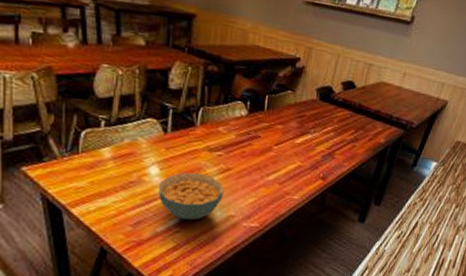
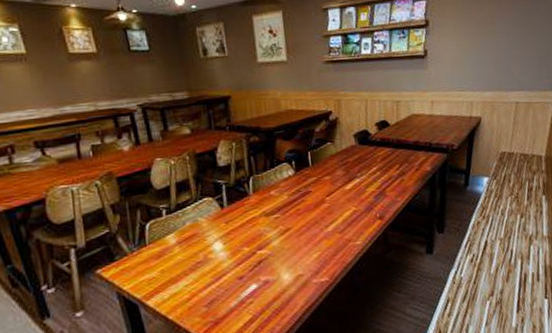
cereal bowl: present [158,172,224,220] -> none [225,239,289,289]

